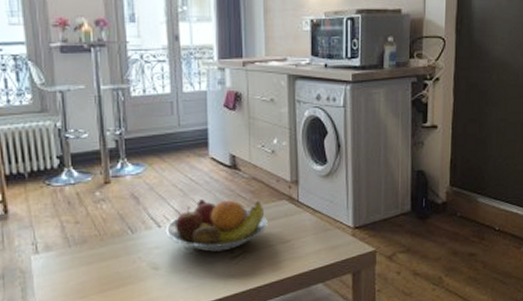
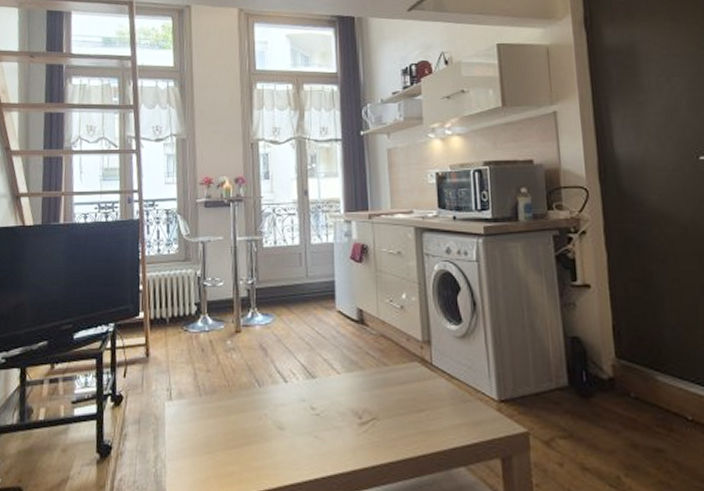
fruit bowl: present [165,198,268,252] -> none [292,354,399,416]

